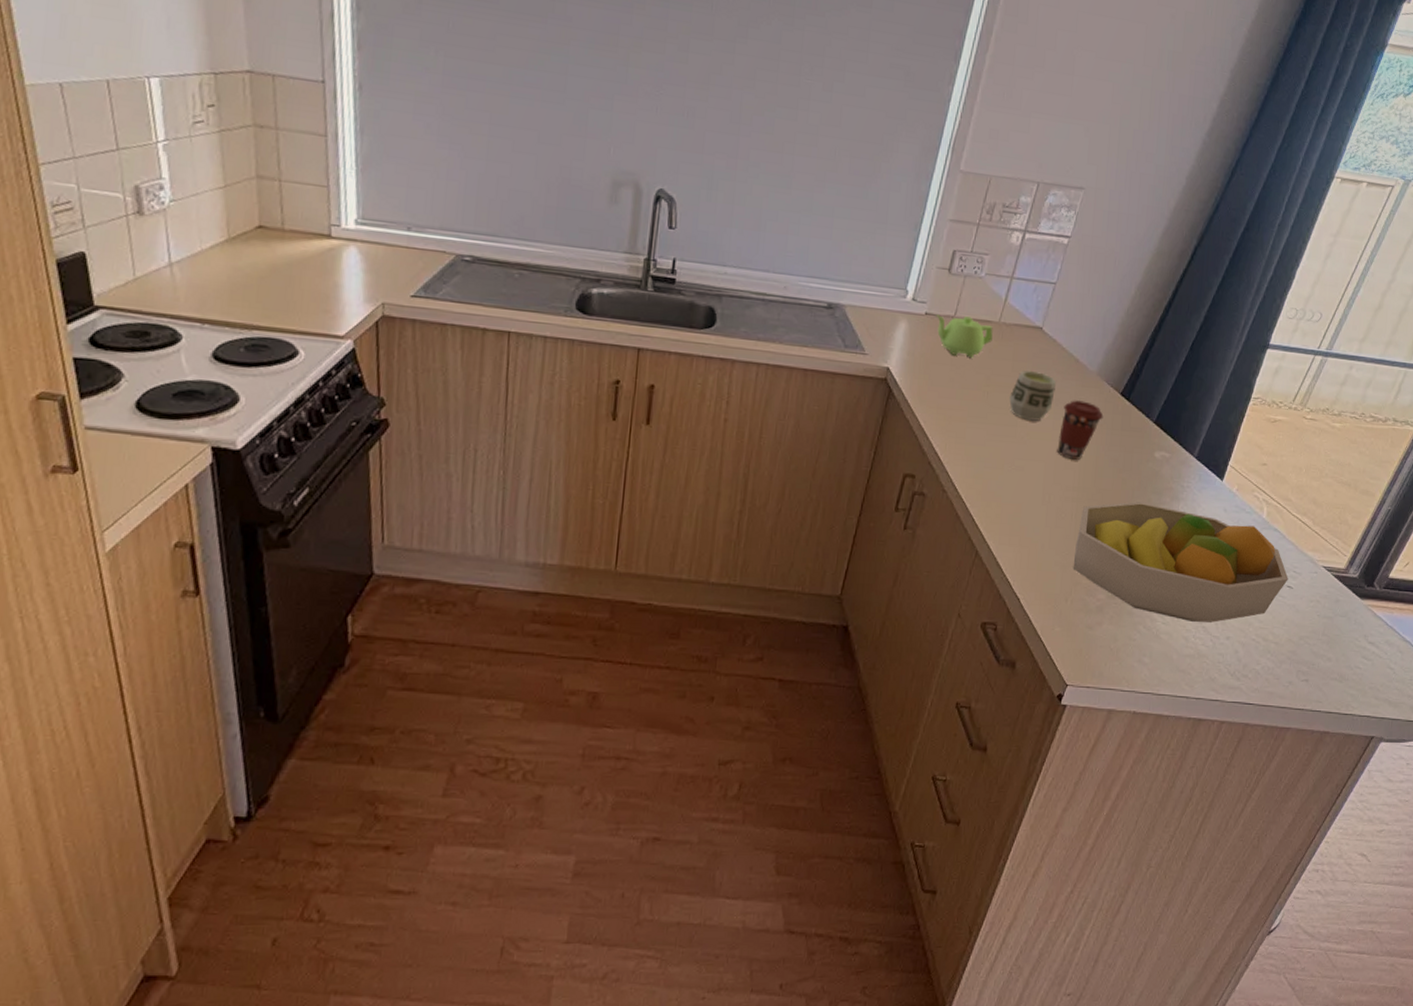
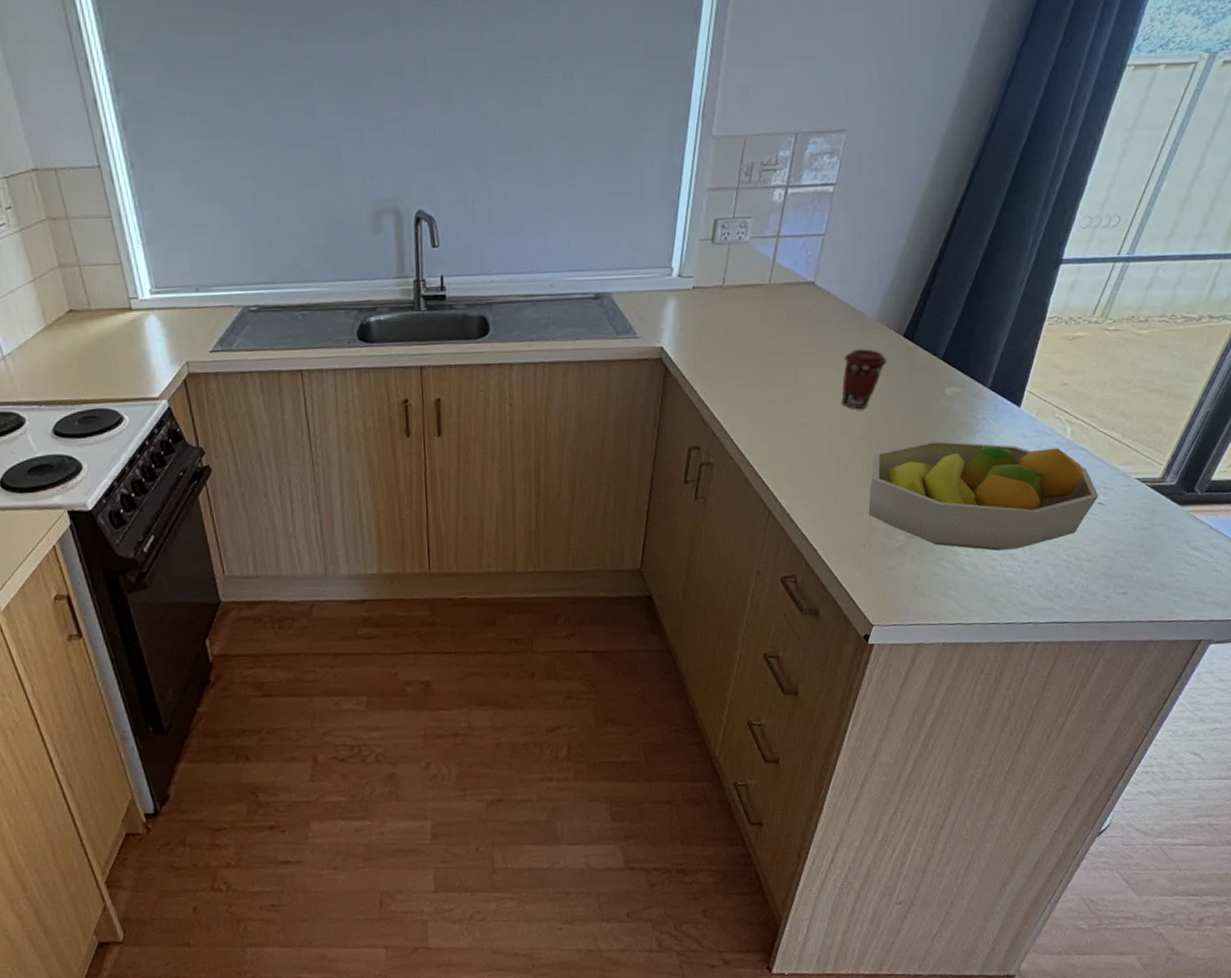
teapot: present [936,315,993,357] -> none [704,282,764,325]
cup: present [1009,371,1057,421] -> none [787,327,835,377]

